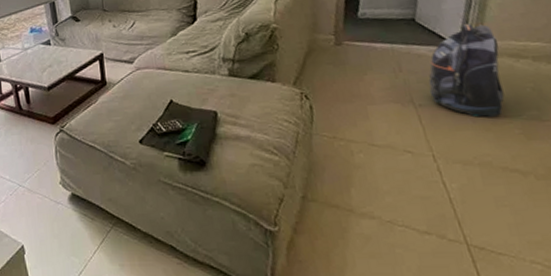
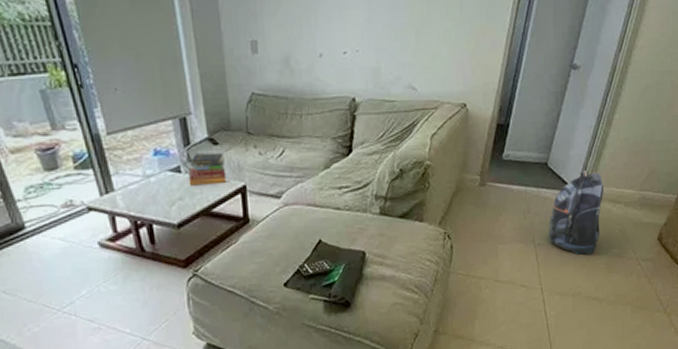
books: none [56,27,87,56] -> present [188,152,227,186]

